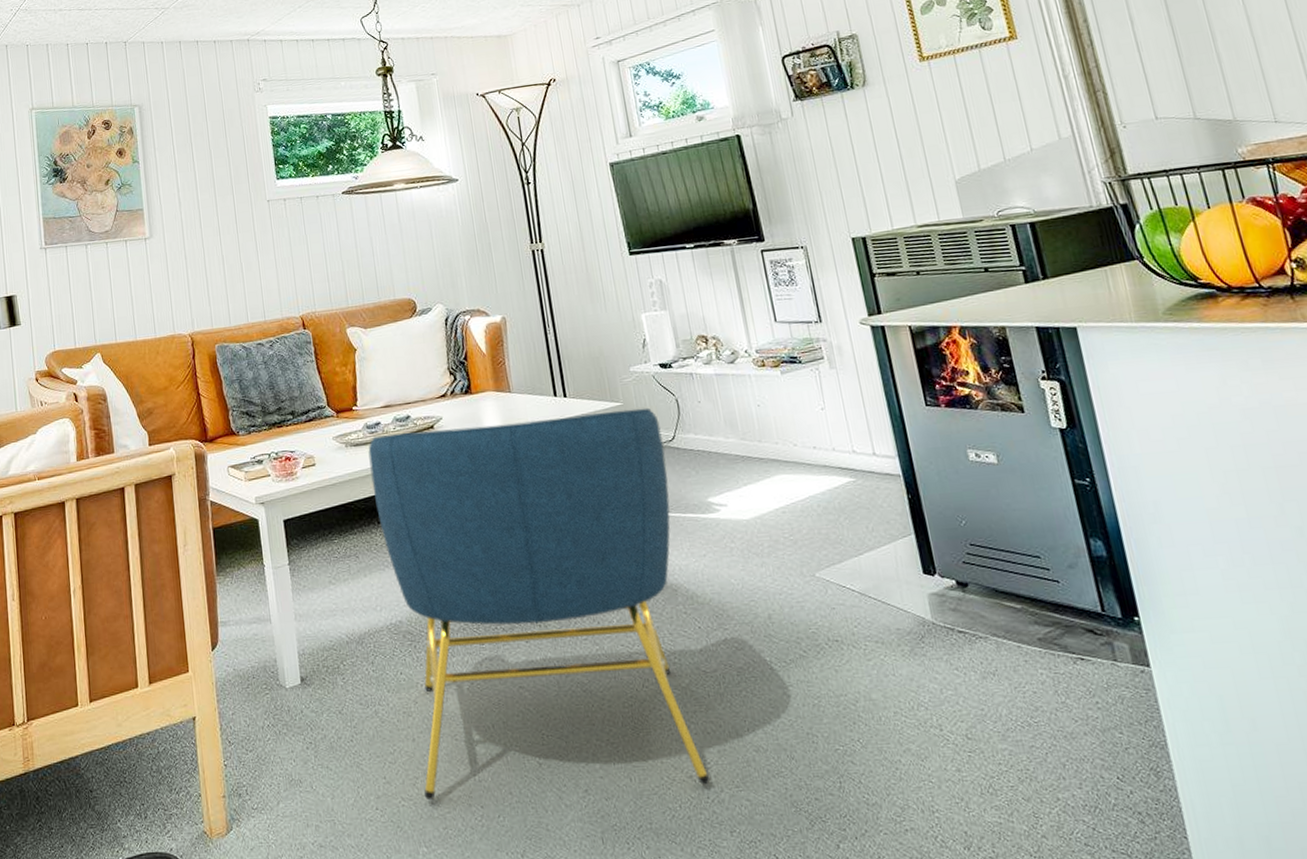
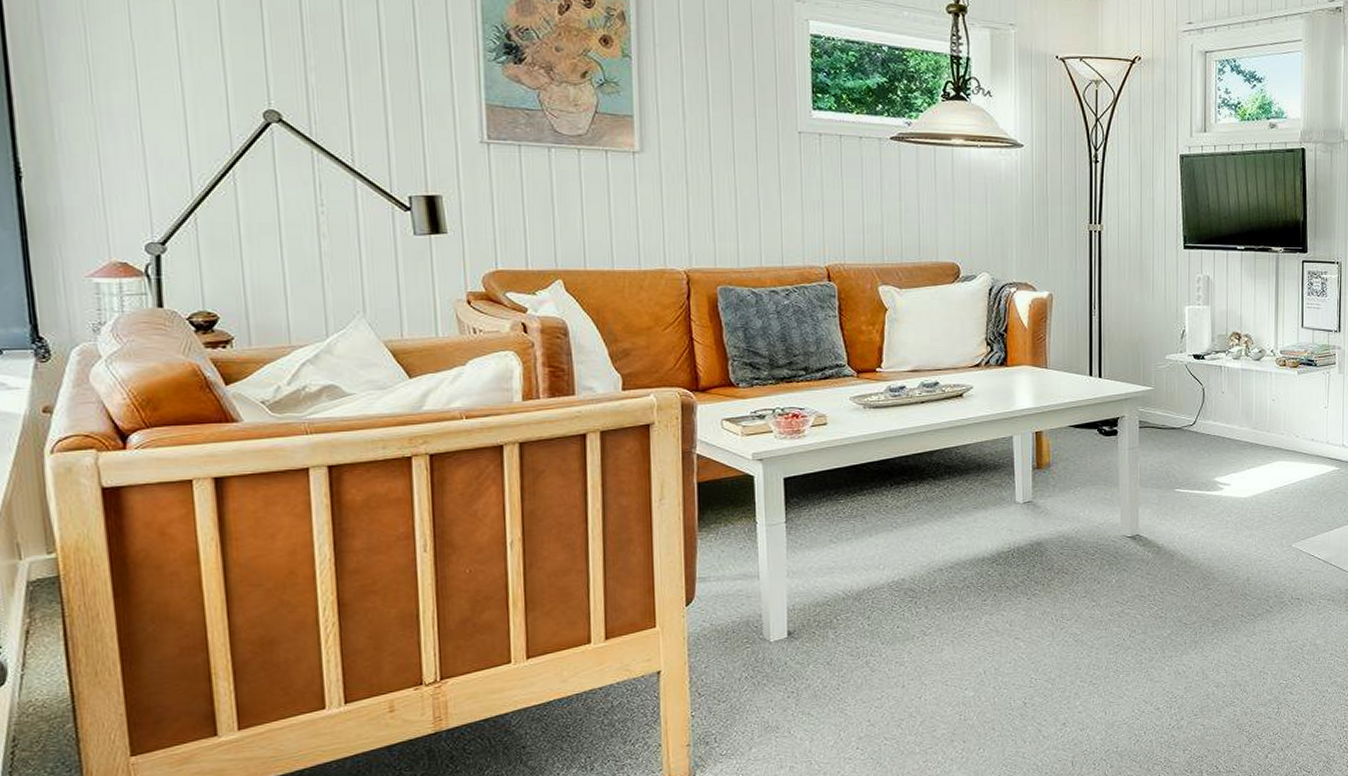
armchair: present [368,407,711,801] -> none [888,394,1184,739]

